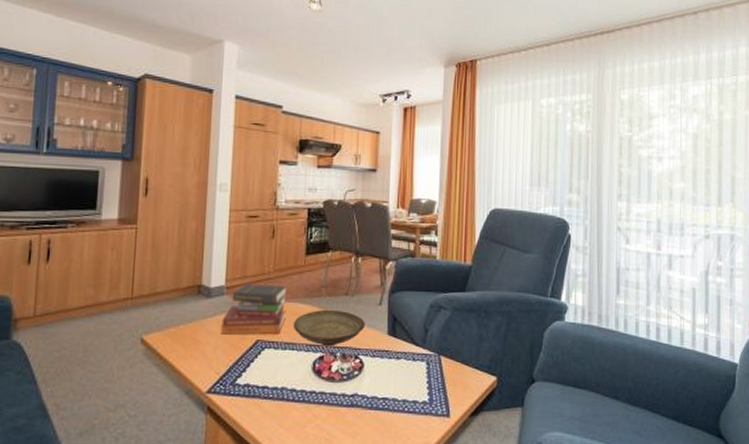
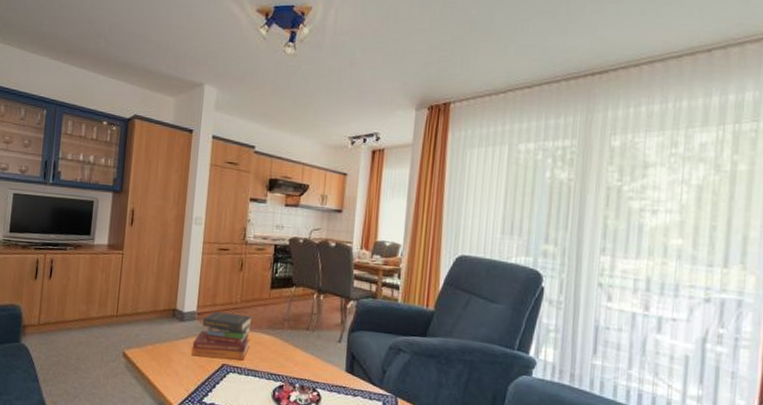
decorative bowl: present [293,309,365,347] -> none [256,341,324,377]

